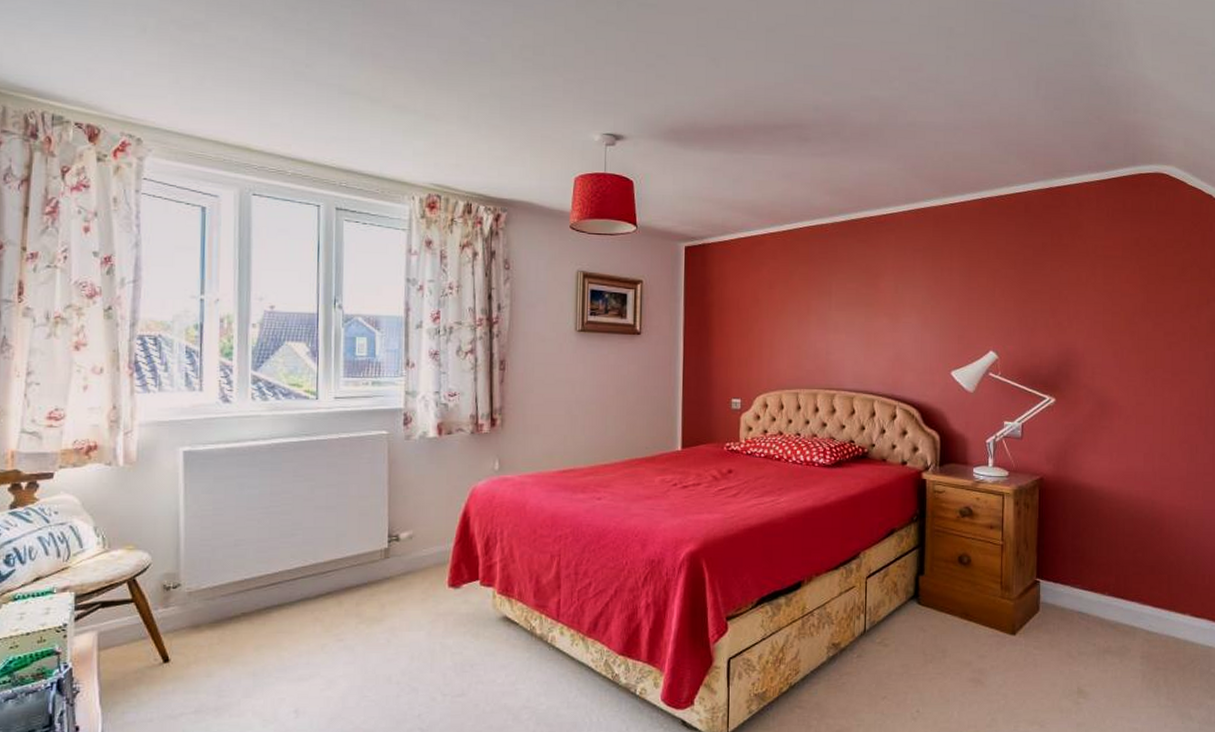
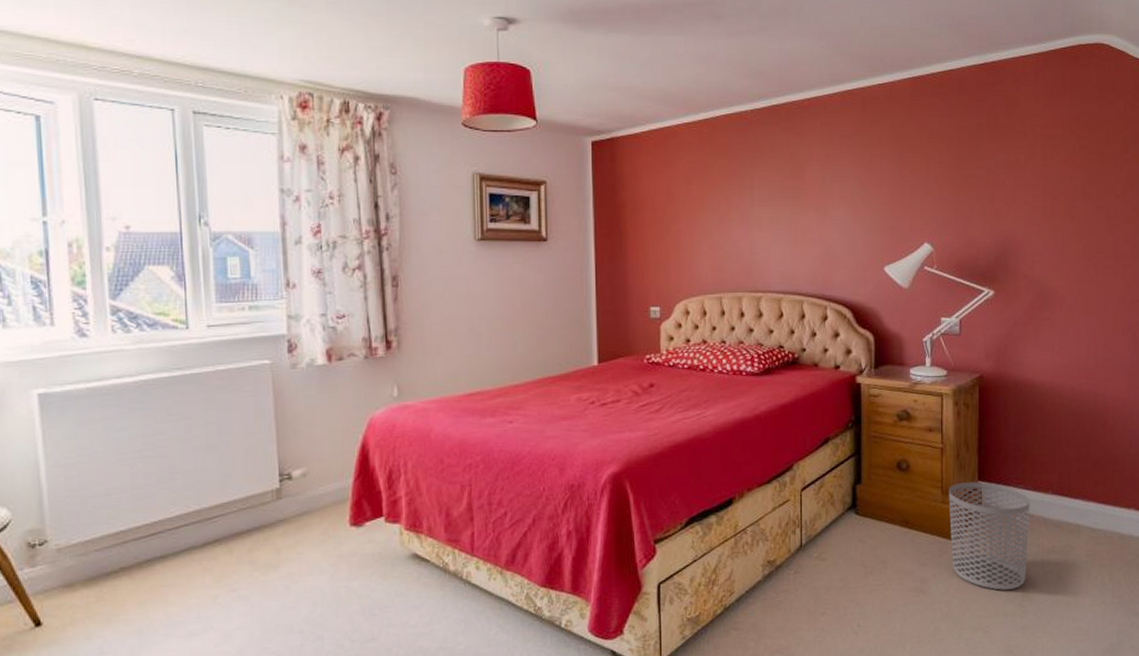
waste bin: none [1007,579,1087,686] -> present [948,482,1030,590]

